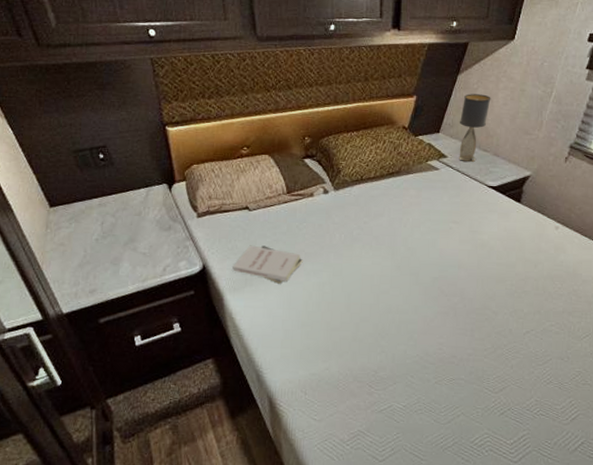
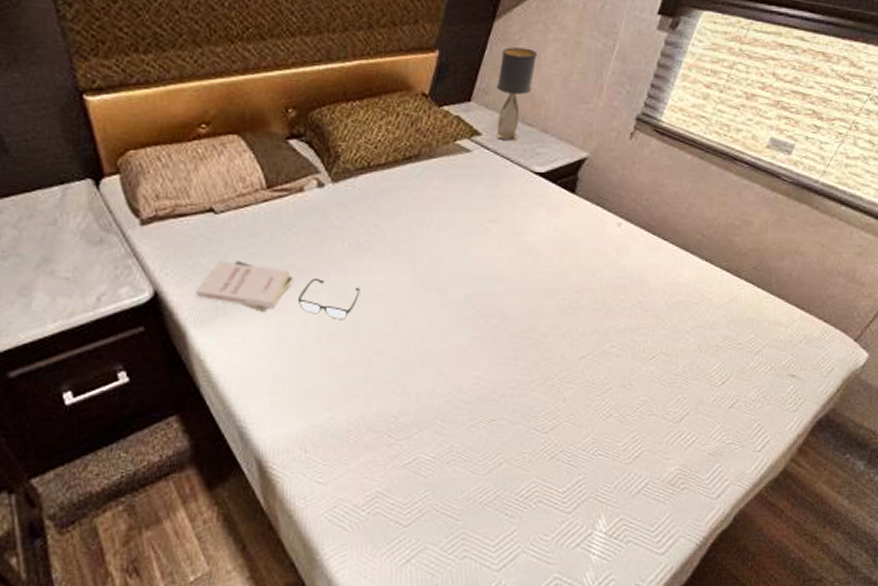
eyeglasses: none [306,260,352,292] -> present [299,277,360,319]

